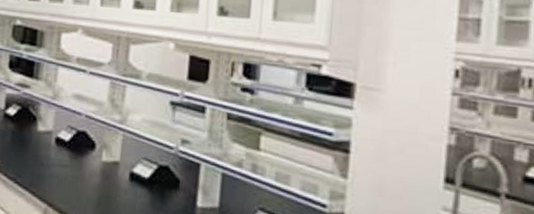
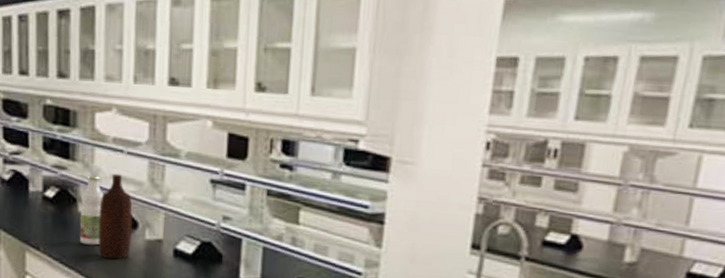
beverage bottle: none [36,94,64,166] -> present [79,175,104,245]
bottle: none [54,94,91,182] -> present [98,175,133,260]

